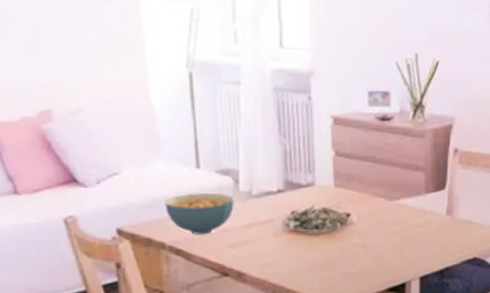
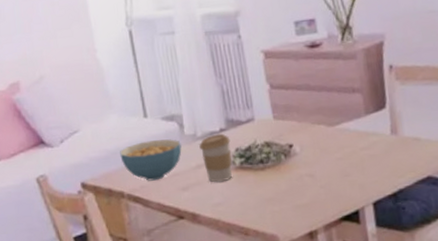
coffee cup: none [254,194,287,243] -> present [199,133,232,183]

